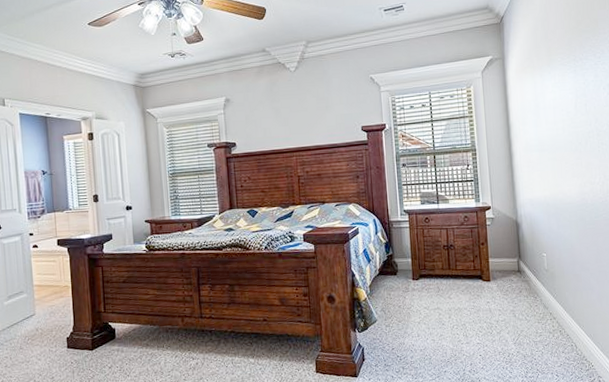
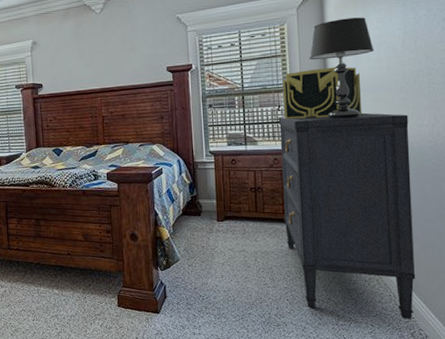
dresser: none [467,171,594,368] -> present [278,112,416,320]
decorative box: none [471,128,542,178] -> present [283,67,362,120]
table lamp: none [493,81,551,178] -> present [309,17,375,119]

